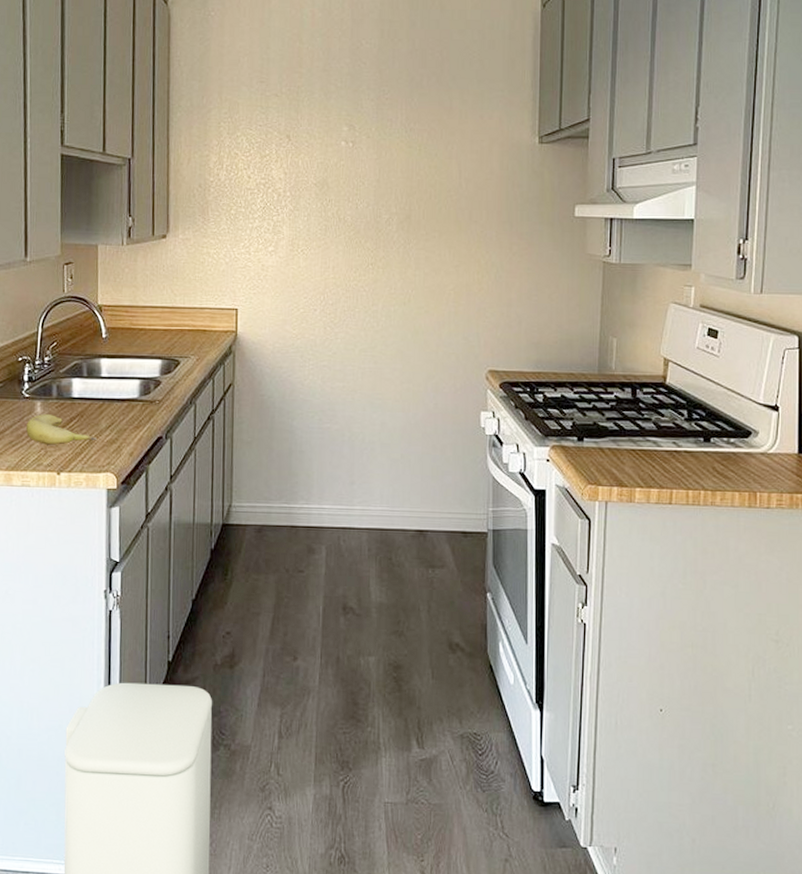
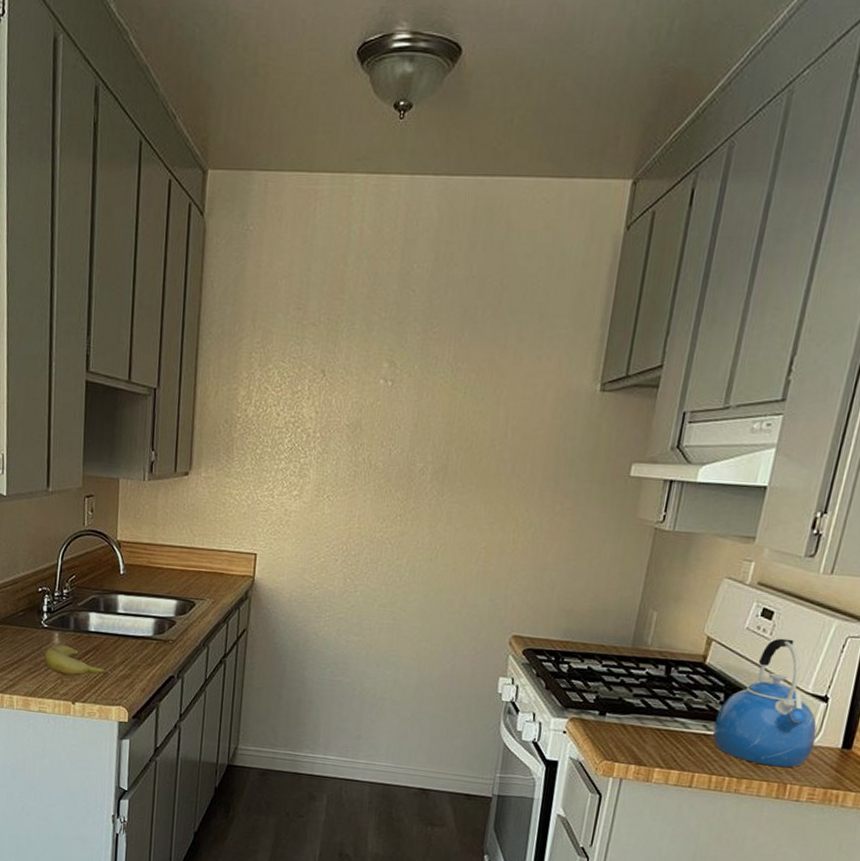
kettle: none [682,355,774,477] -> present [712,638,817,768]

